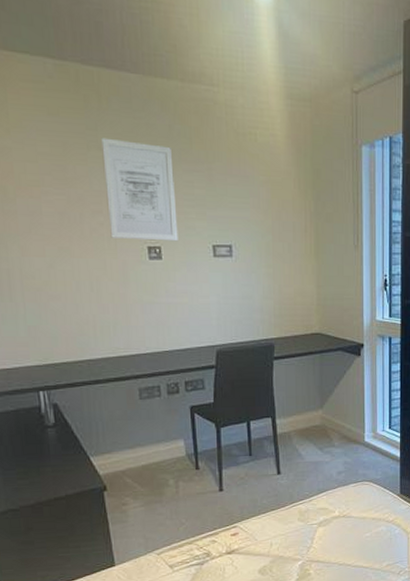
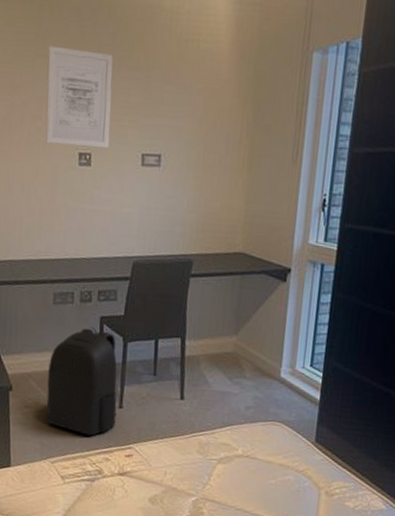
backpack: none [142,418,218,522] -> present [46,327,117,436]

